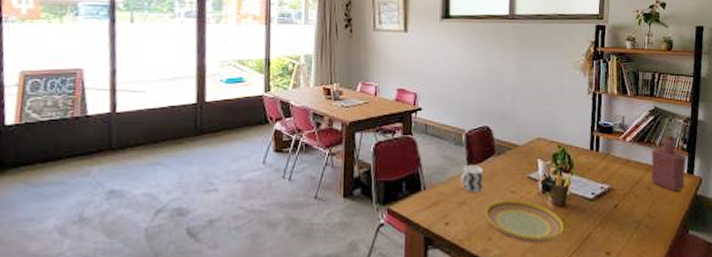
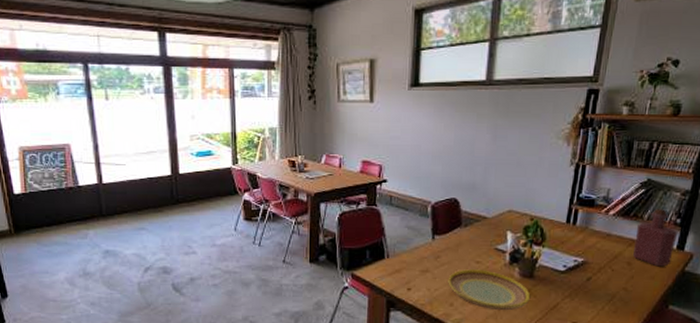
cup: present [461,165,484,192] -> none [425,236,449,261]

